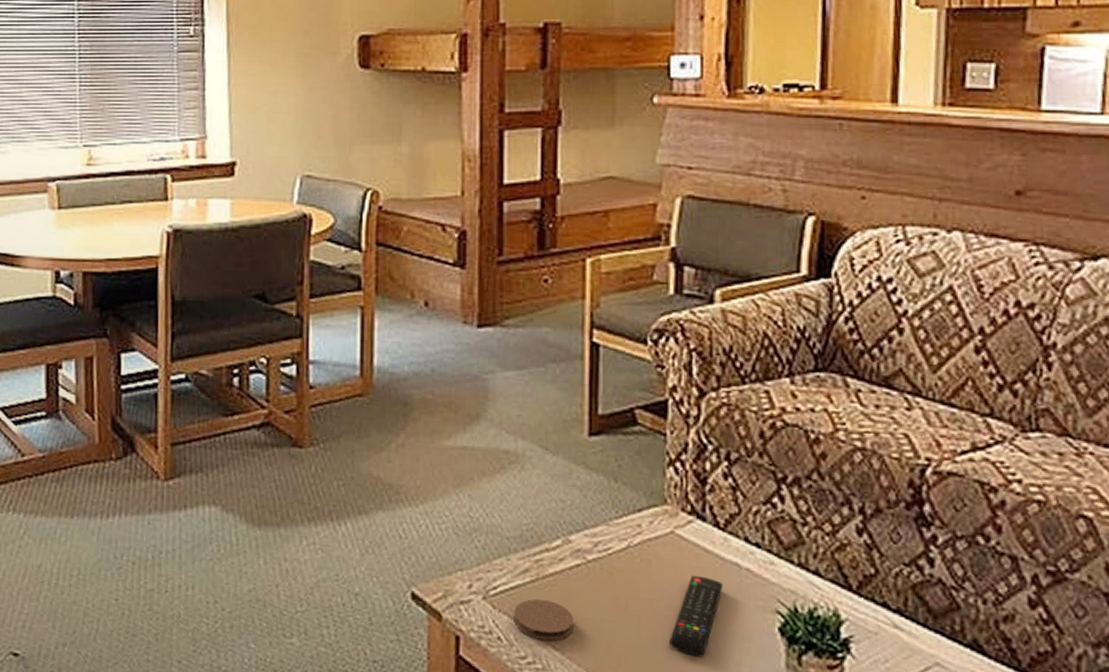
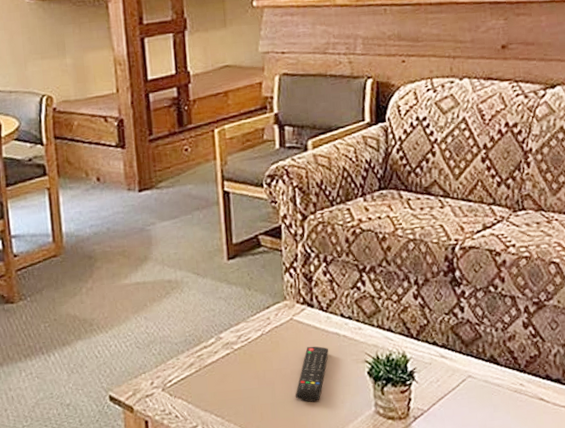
coaster: present [514,598,574,641] -> none [185,382,229,412]

